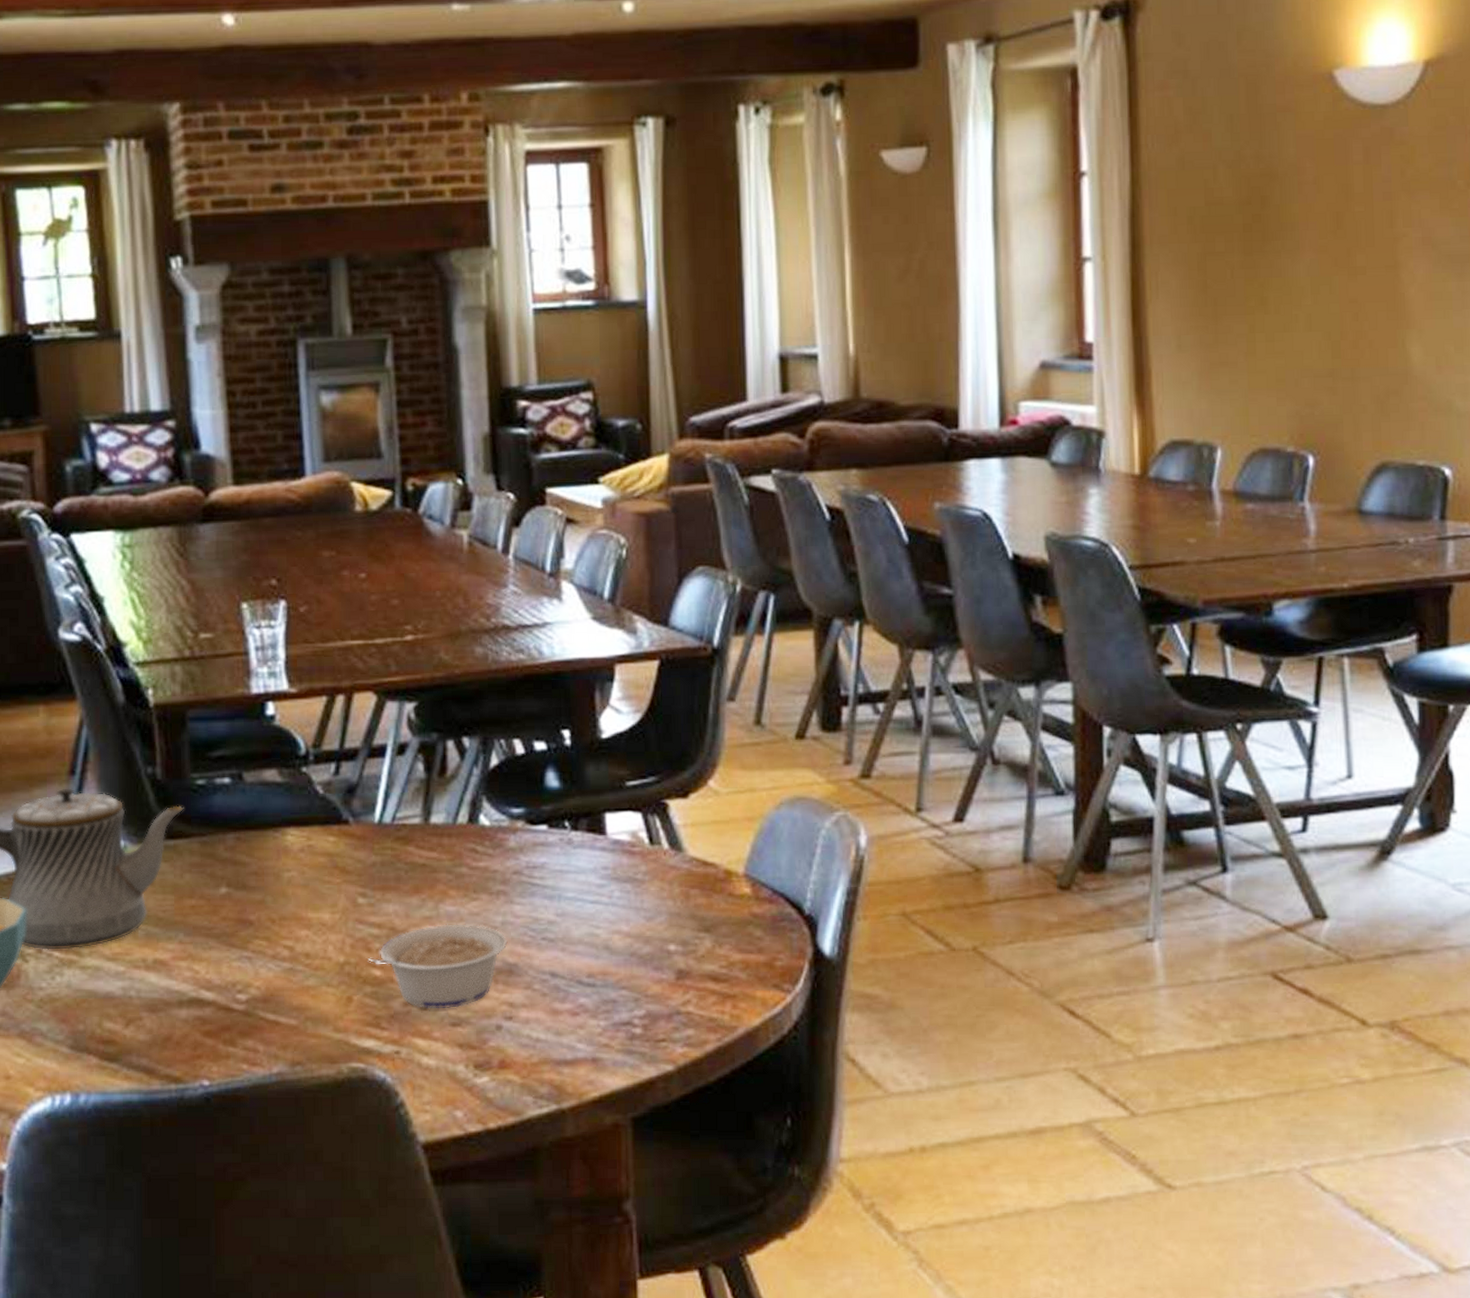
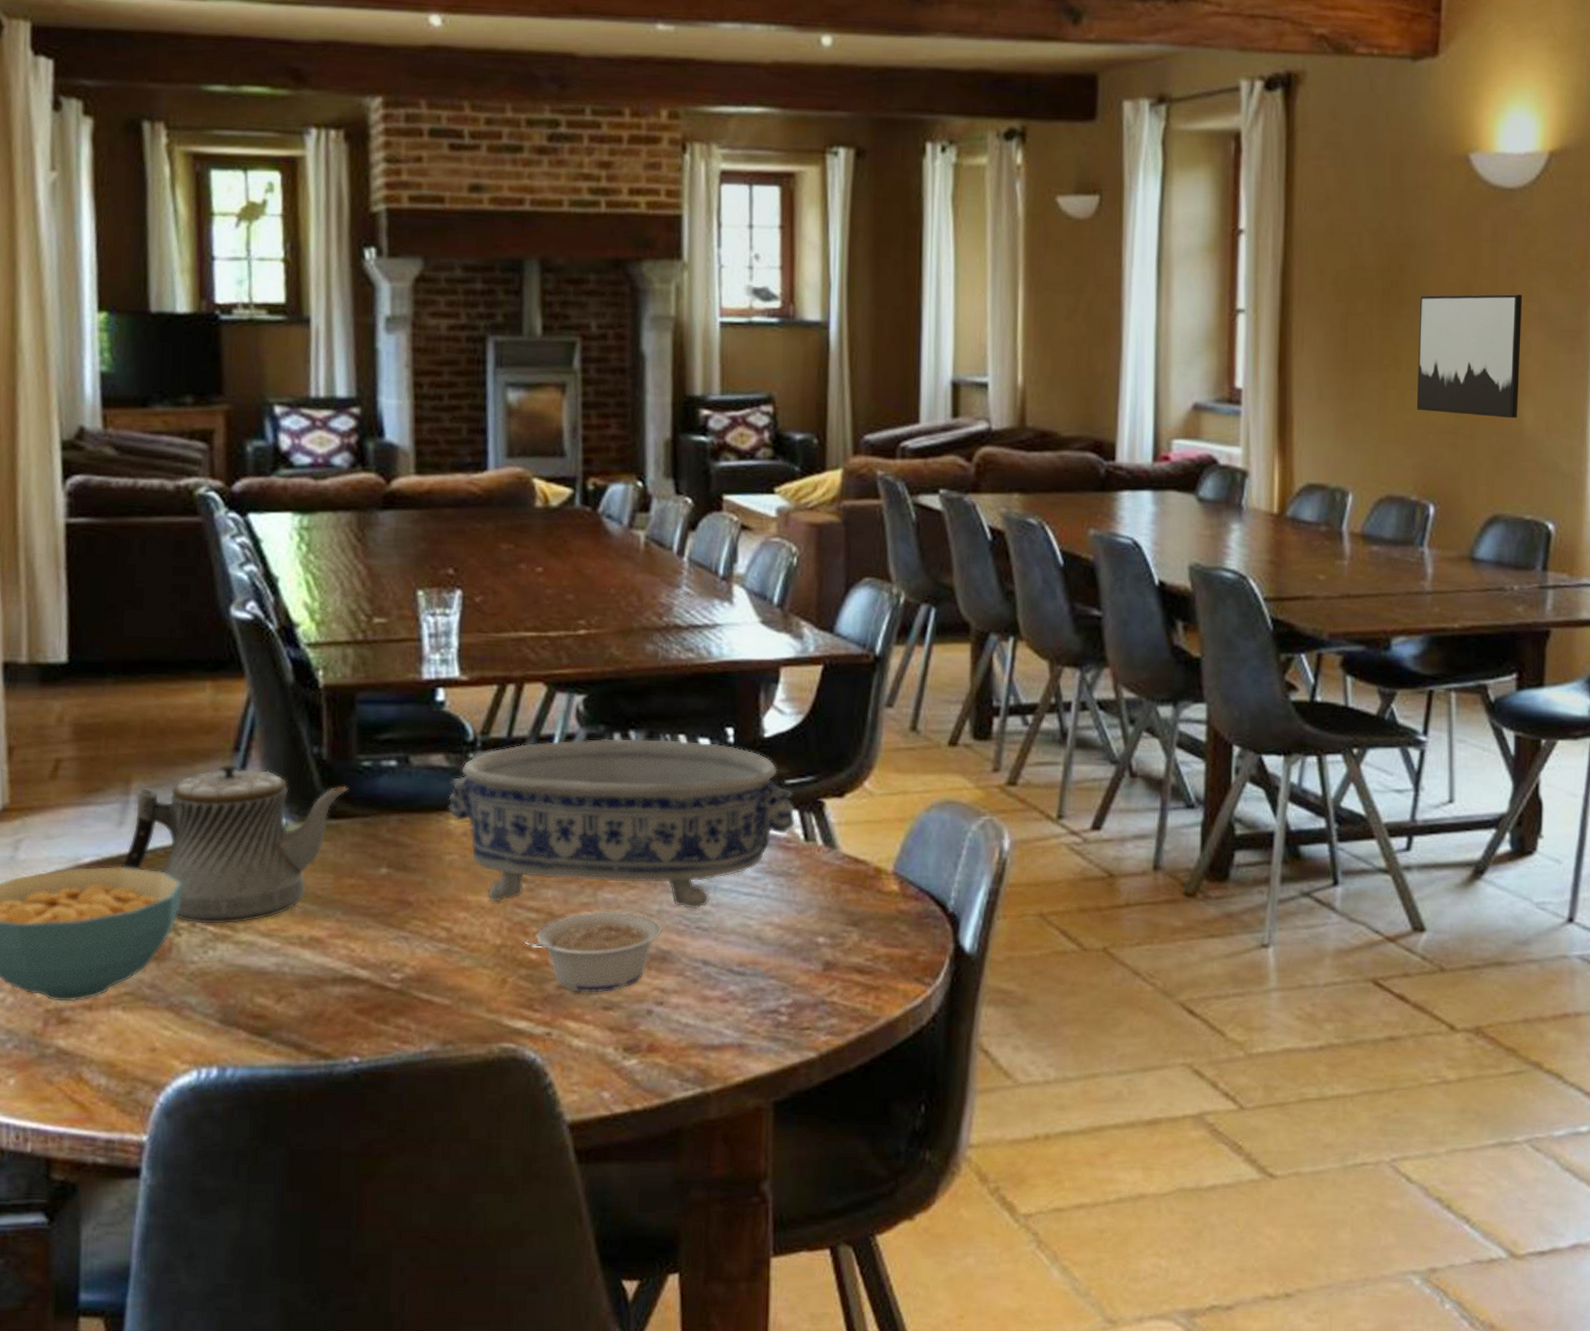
decorative bowl: none [284,745,640,919] -> present [448,738,796,909]
wall art: none [1286,220,1403,356] -> present [1416,294,1523,419]

